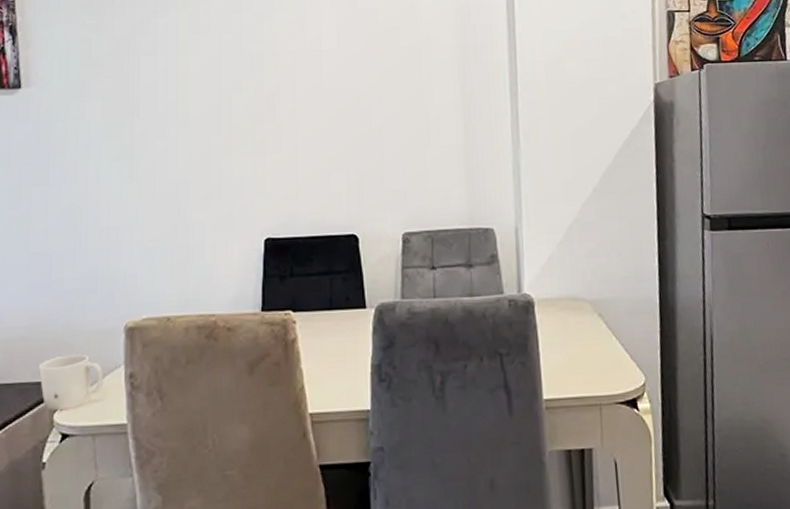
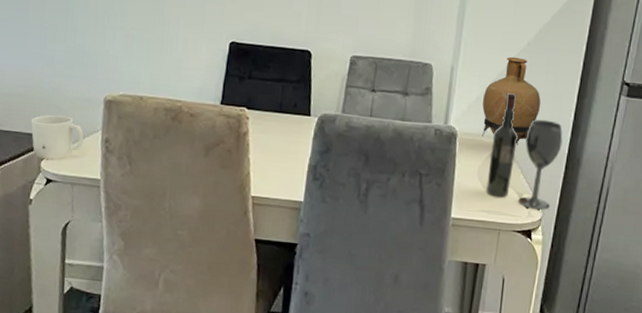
vase: none [556,206,620,304] -> present [482,56,541,146]
wine bottle: none [574,247,604,368] -> present [486,93,518,199]
wine glass: none [610,269,652,375] -> present [517,119,563,211]

